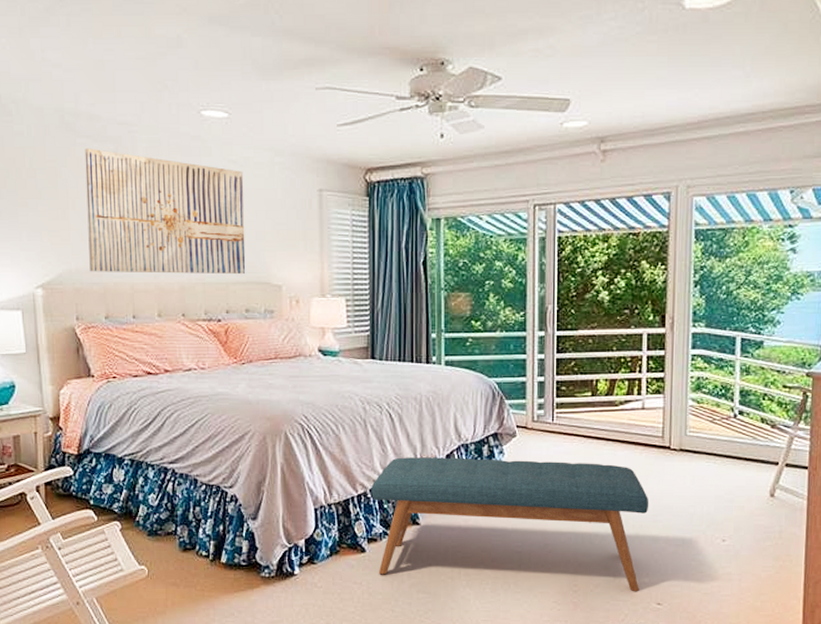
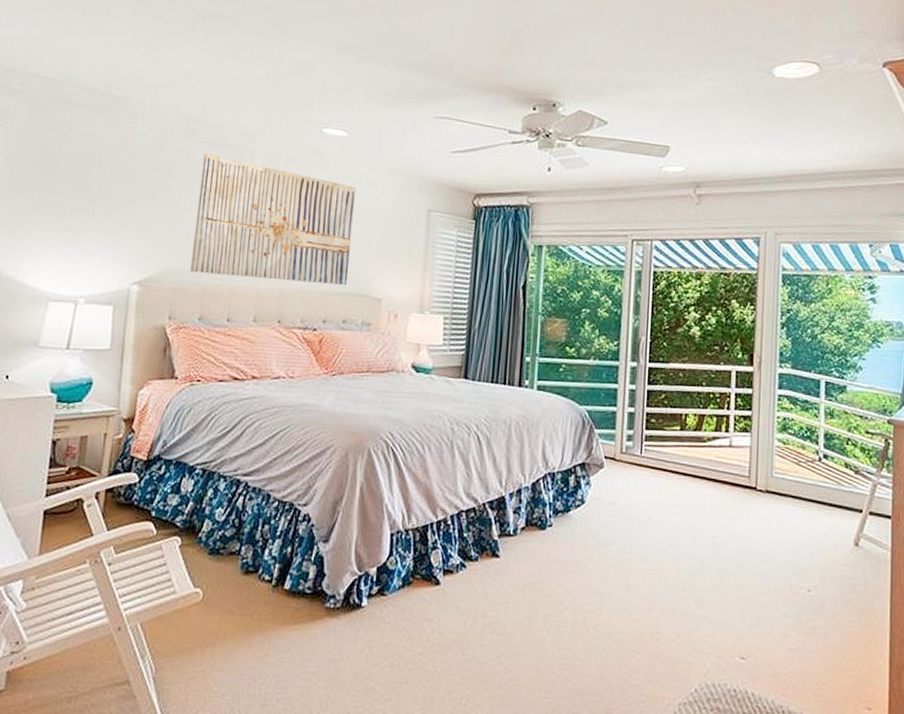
bench: present [371,457,649,592] -> none [451,483,735,644]

